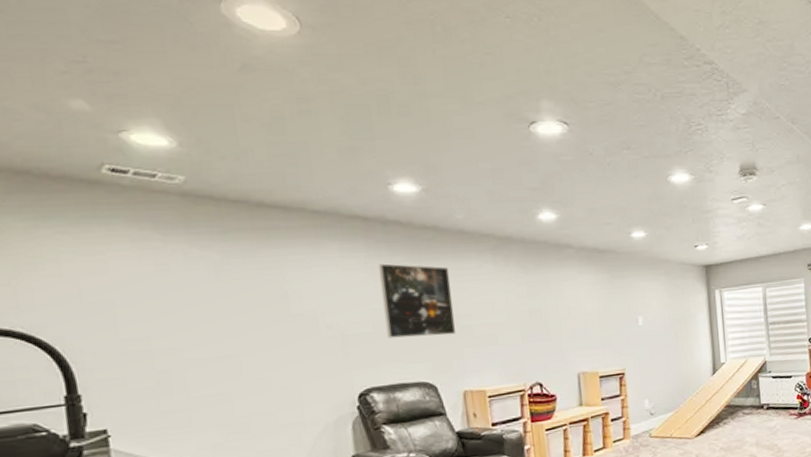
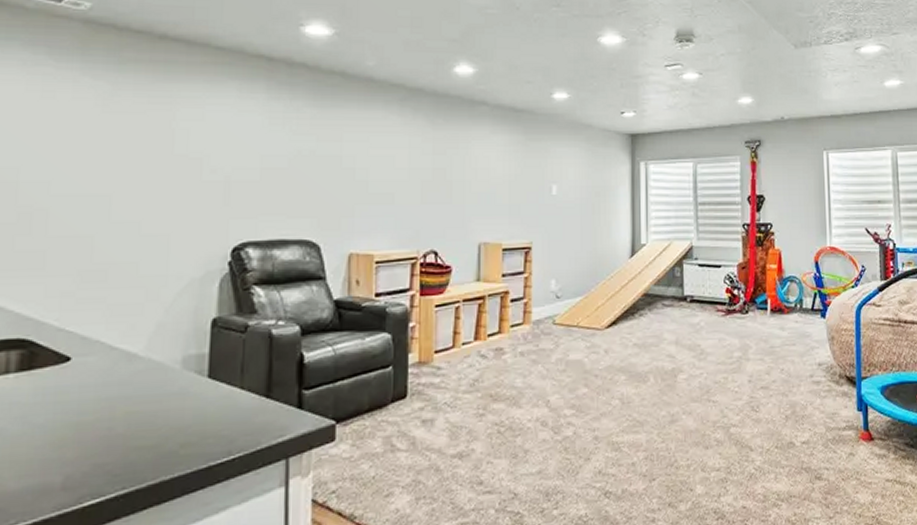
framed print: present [378,263,457,338] -> none [273,107,352,190]

